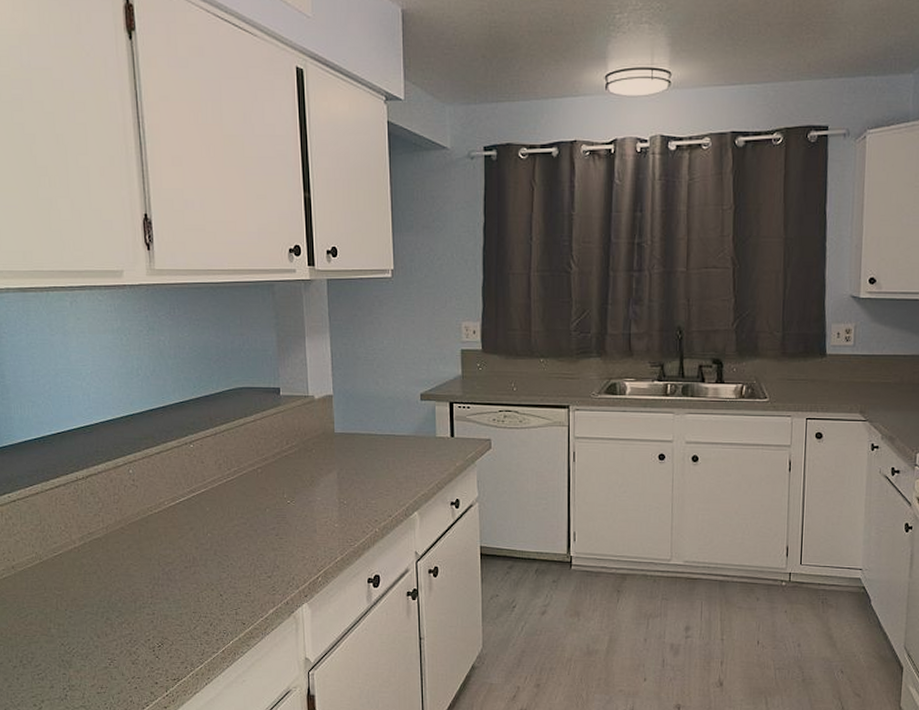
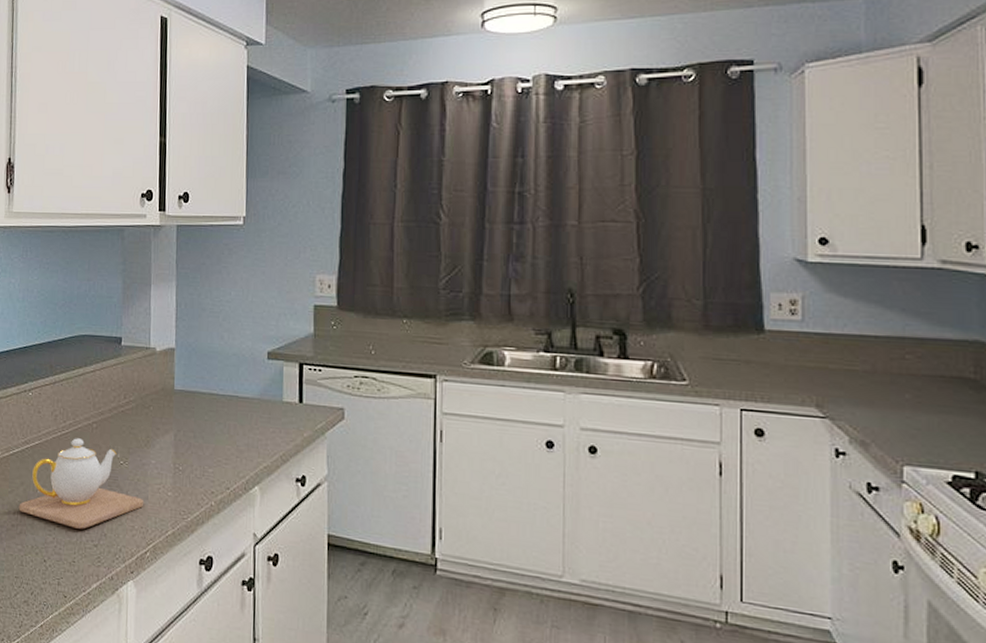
teapot: none [190,483,313,564] -> present [18,438,144,529]

